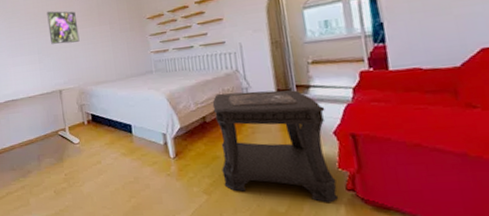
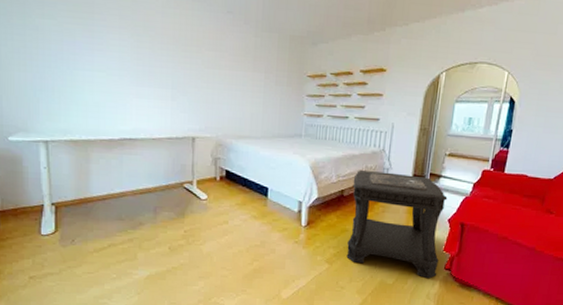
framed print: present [46,11,80,44] -> none [189,38,228,85]

